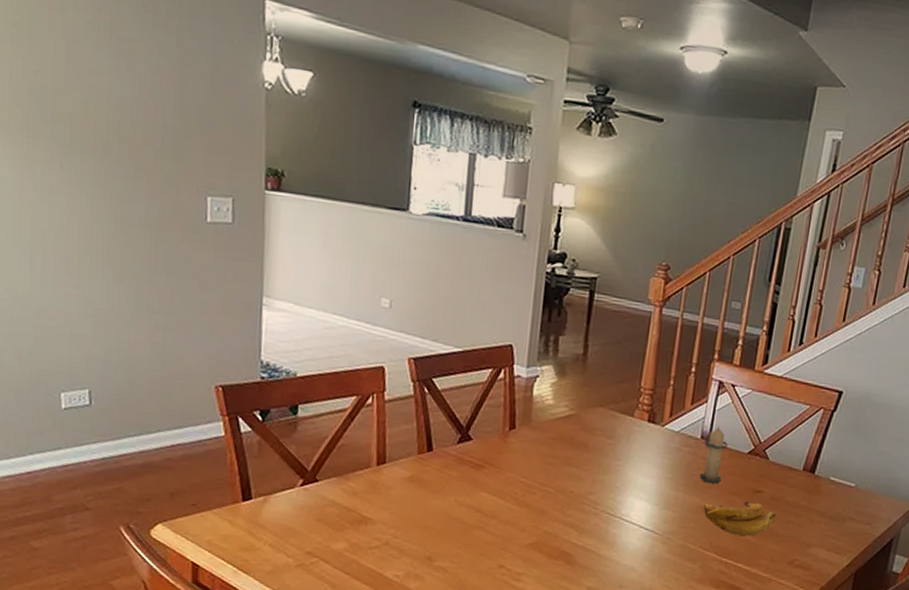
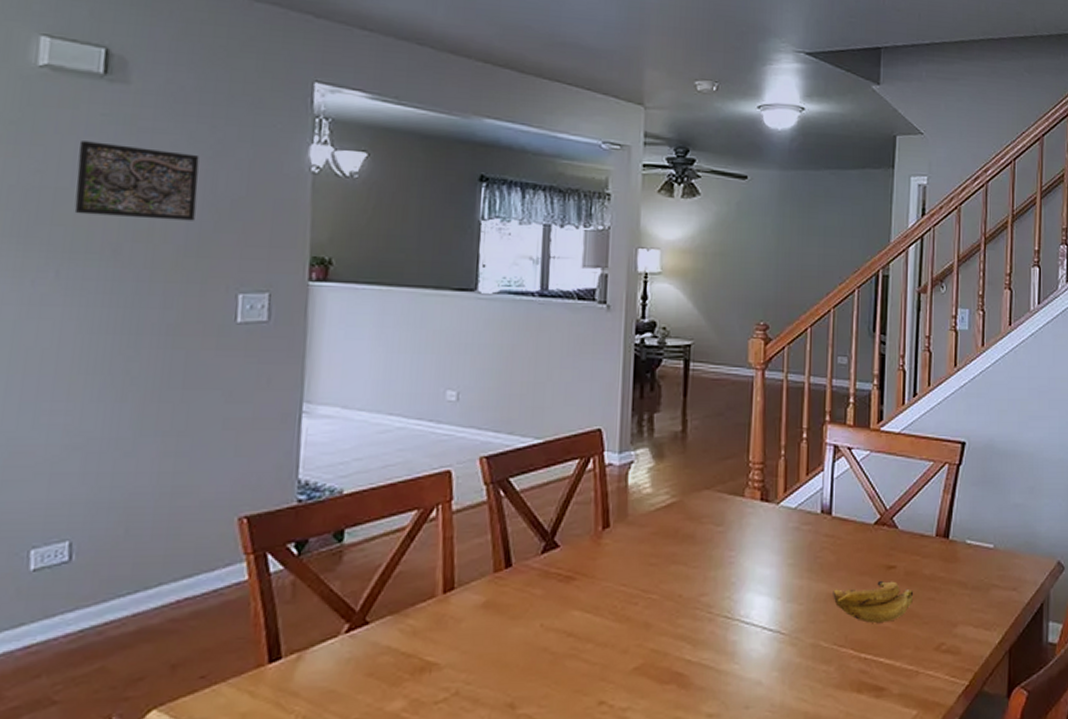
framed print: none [69,45,170,127] -> present [74,141,200,221]
candle: present [699,426,729,484] -> none [824,497,853,565]

